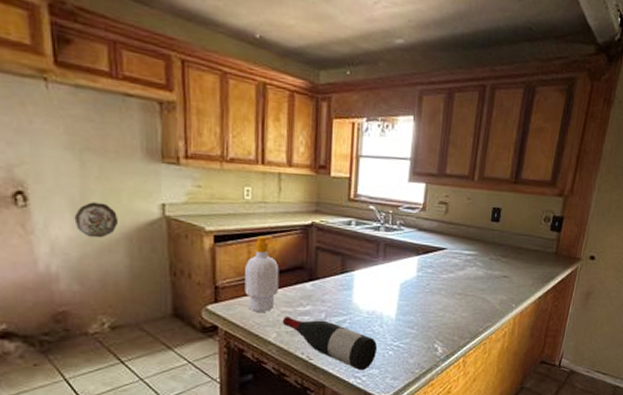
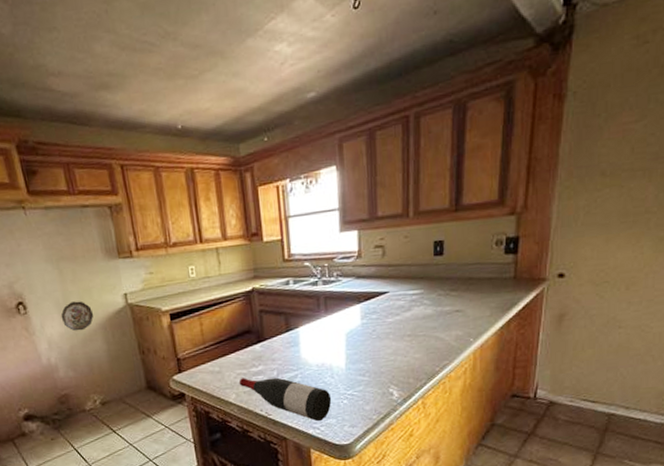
soap bottle: present [245,236,279,312] -> none [200,307,232,377]

